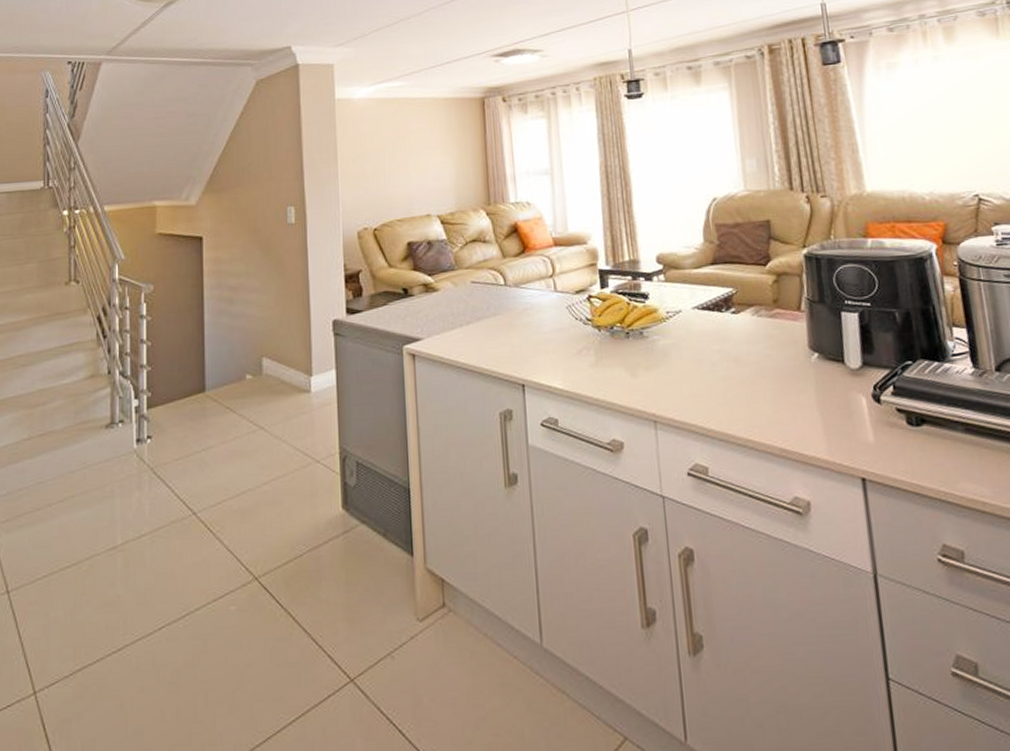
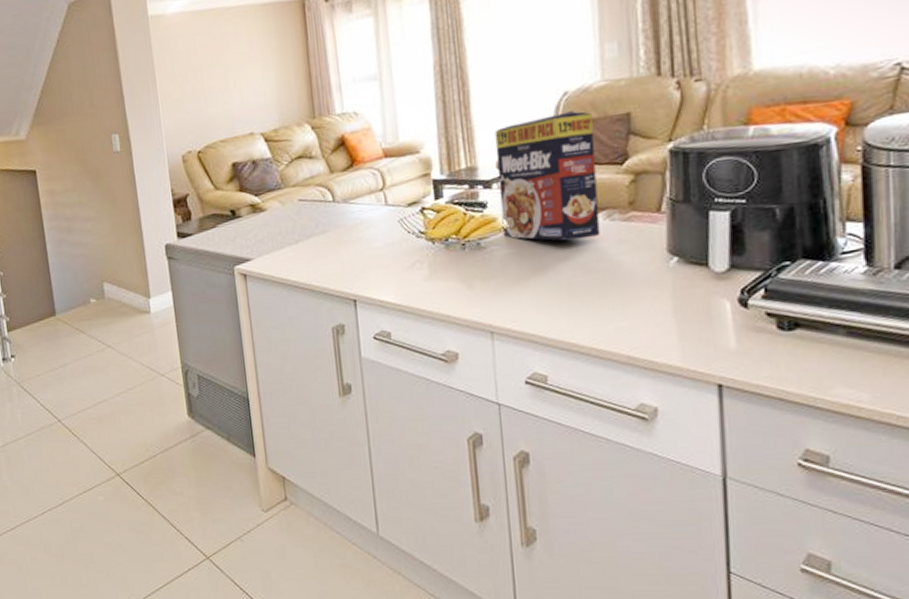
cereal box: none [654,215,750,334] -> present [494,111,600,241]

